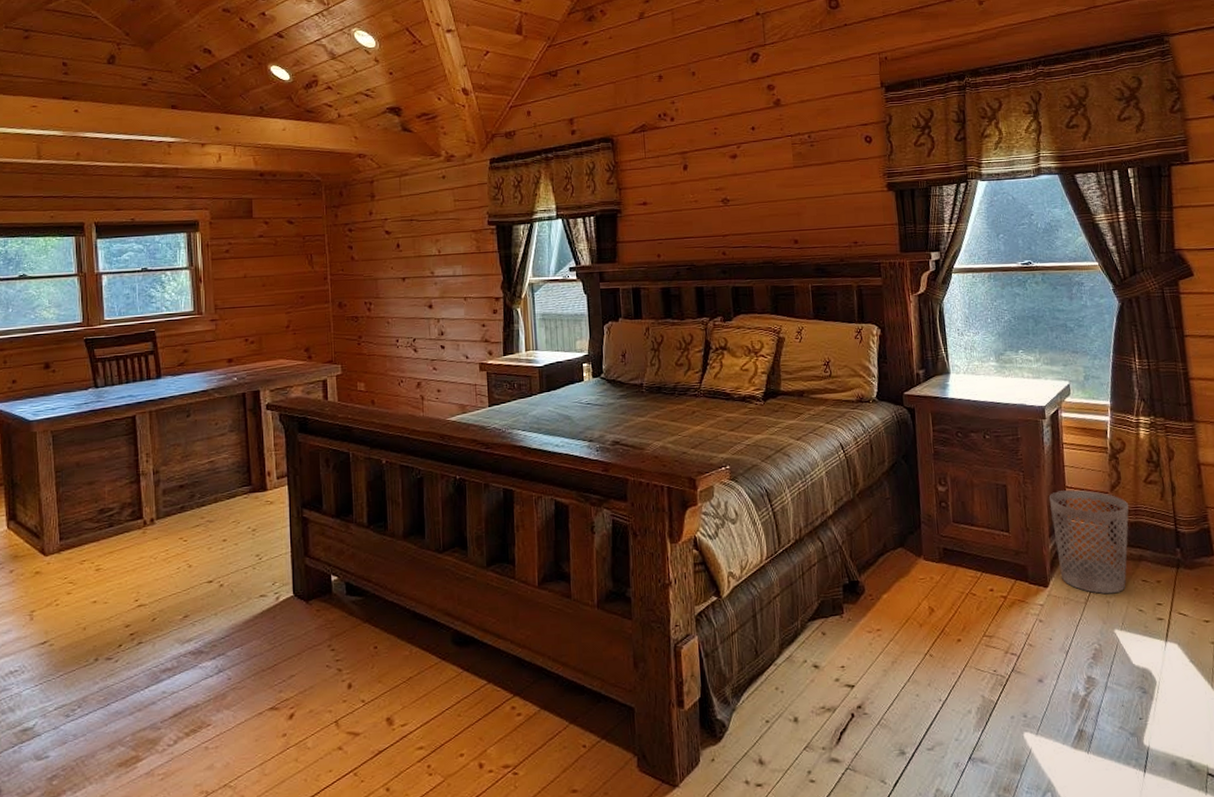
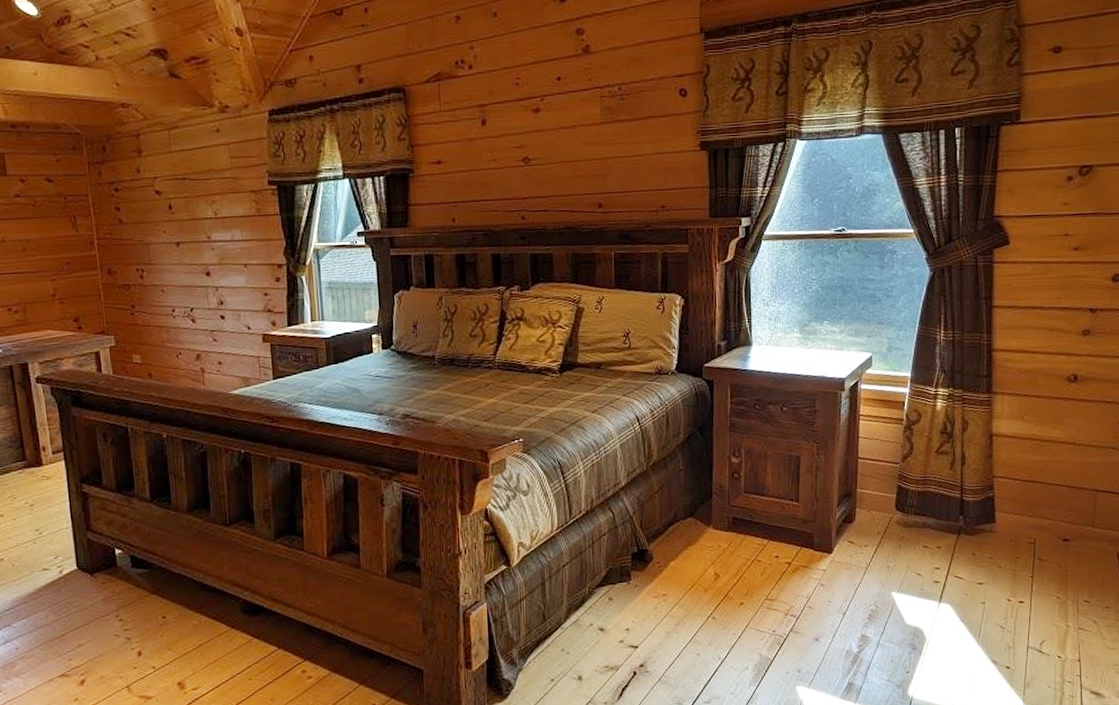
wastebasket: present [1048,489,1129,594] -> none [840,460,919,560]

